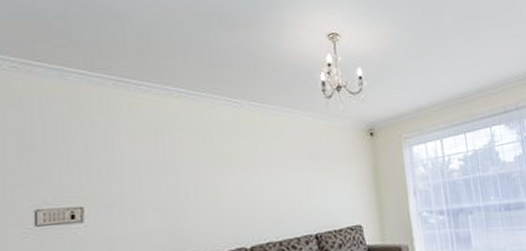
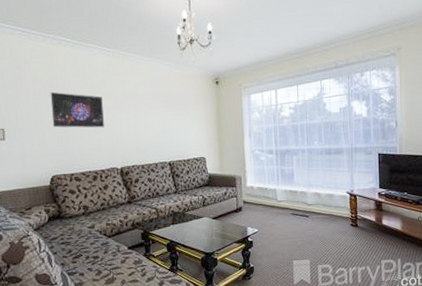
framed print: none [153,154,228,201] -> present [50,92,104,128]

